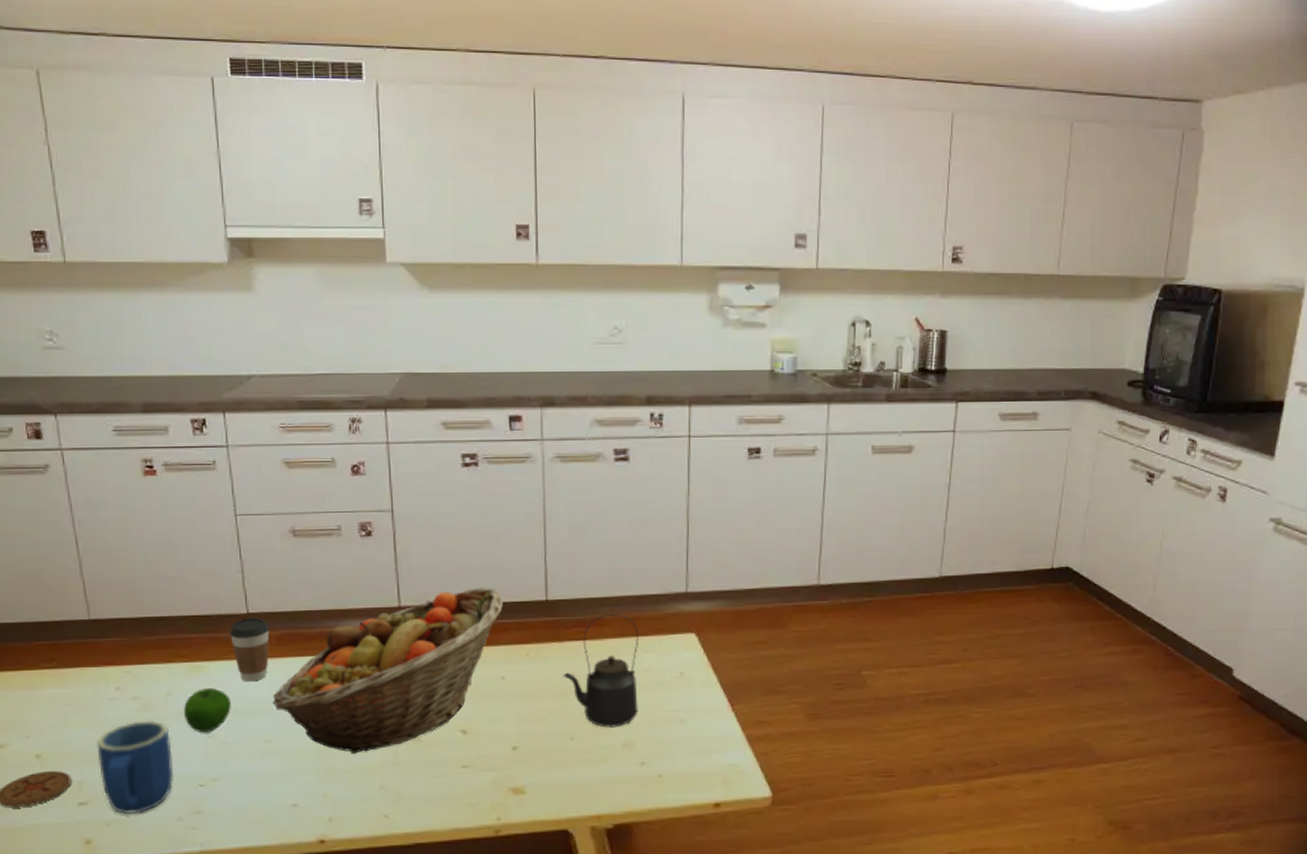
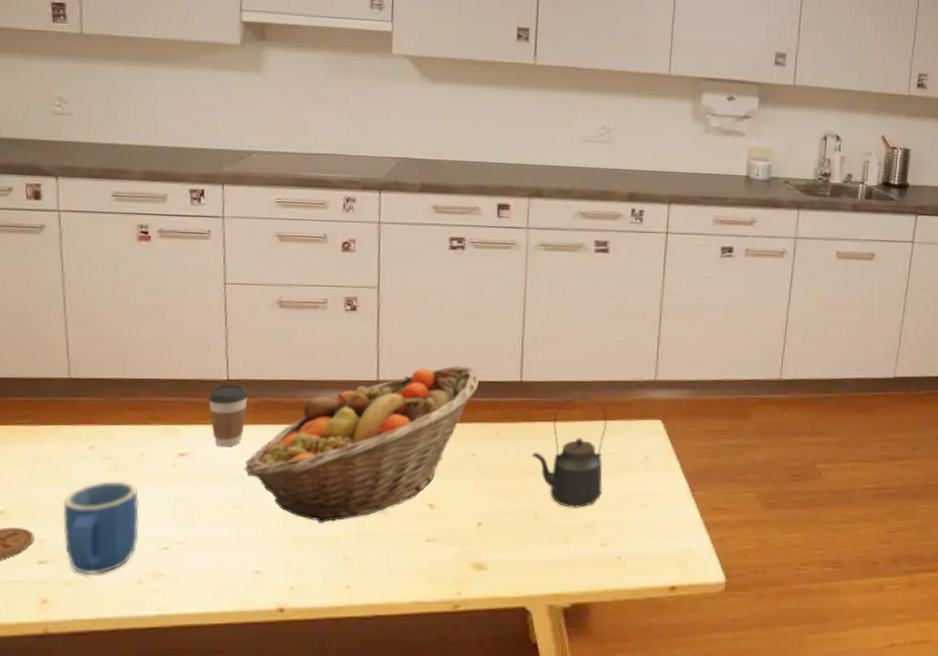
apple: present [184,688,231,733] -> none [155,452,203,496]

